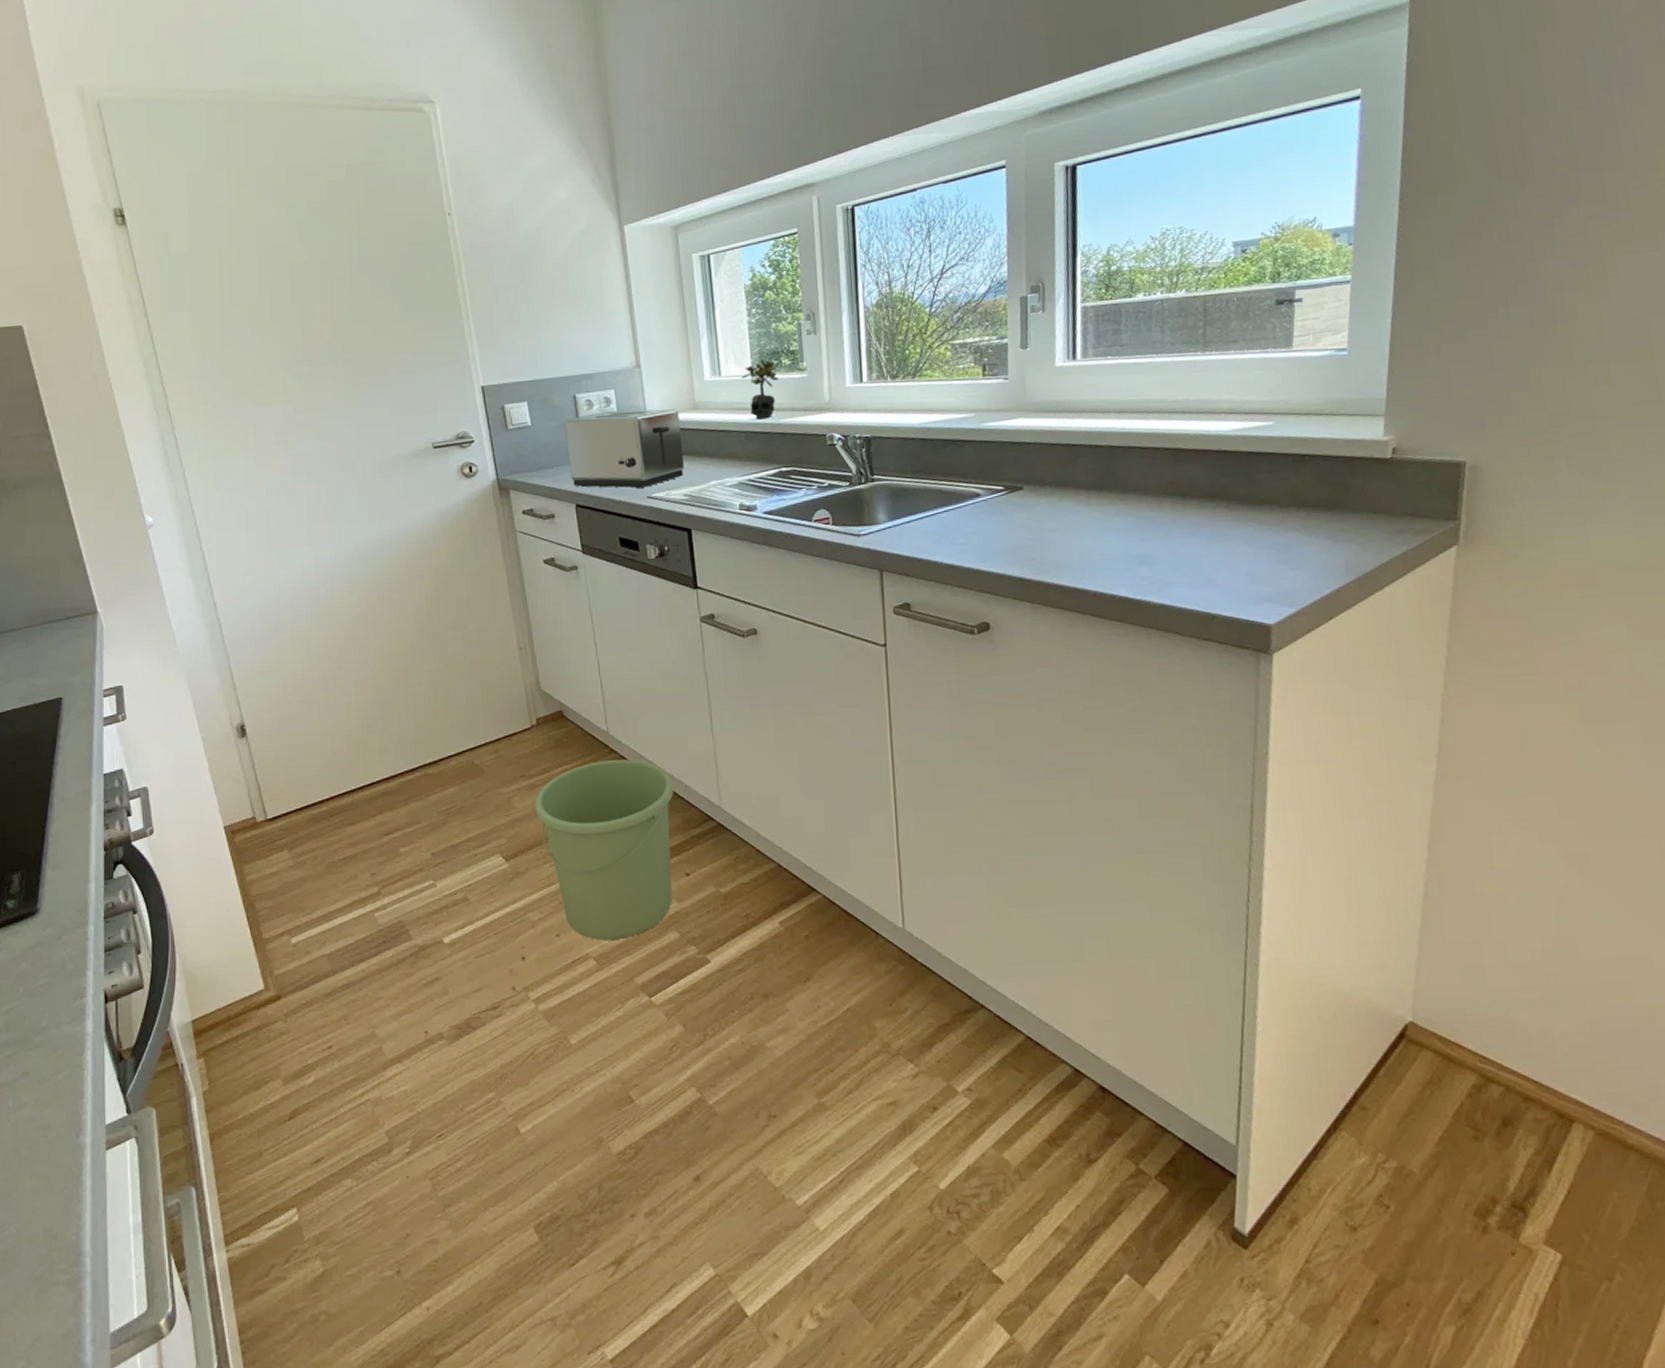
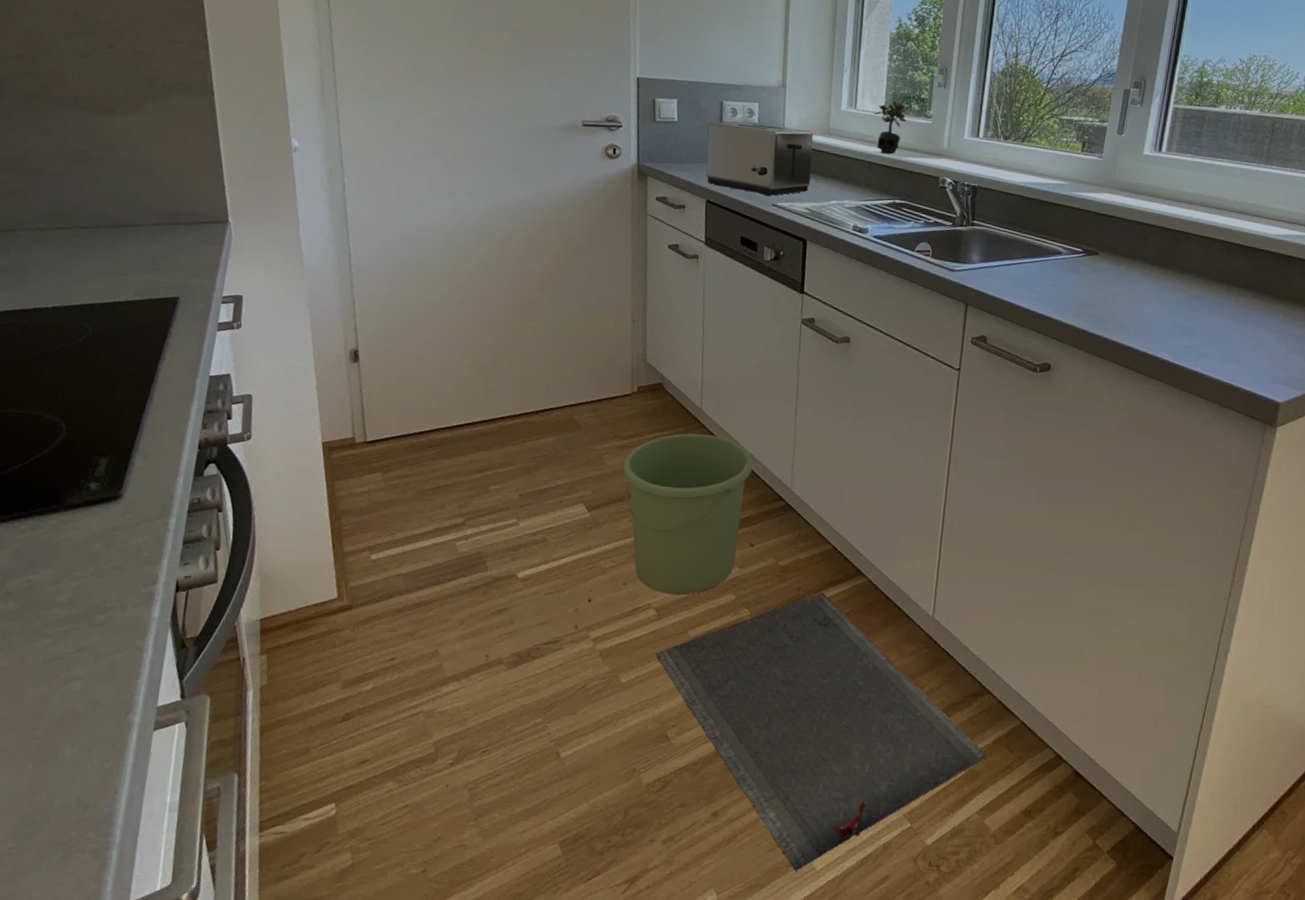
door mat: none [603,916,994,1234] -> present [655,592,988,871]

